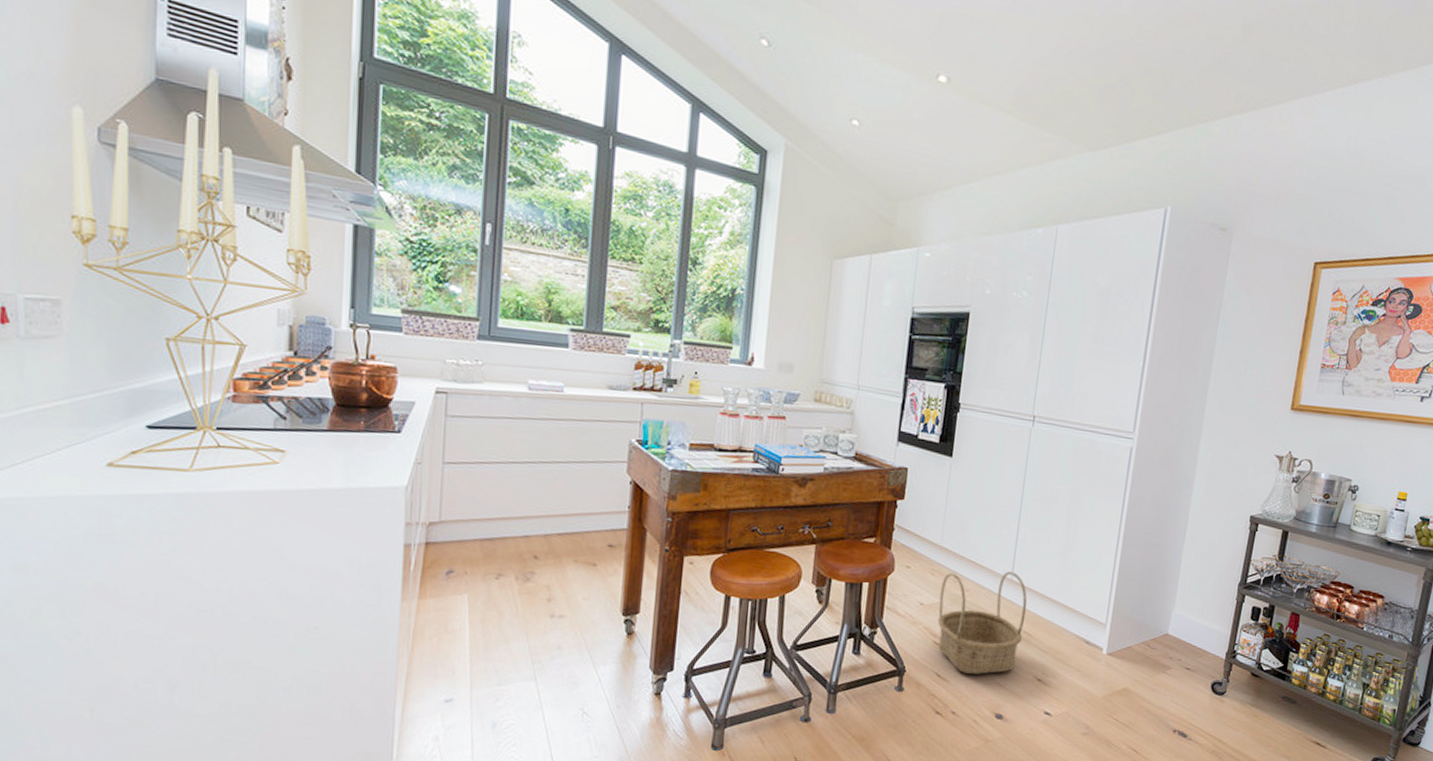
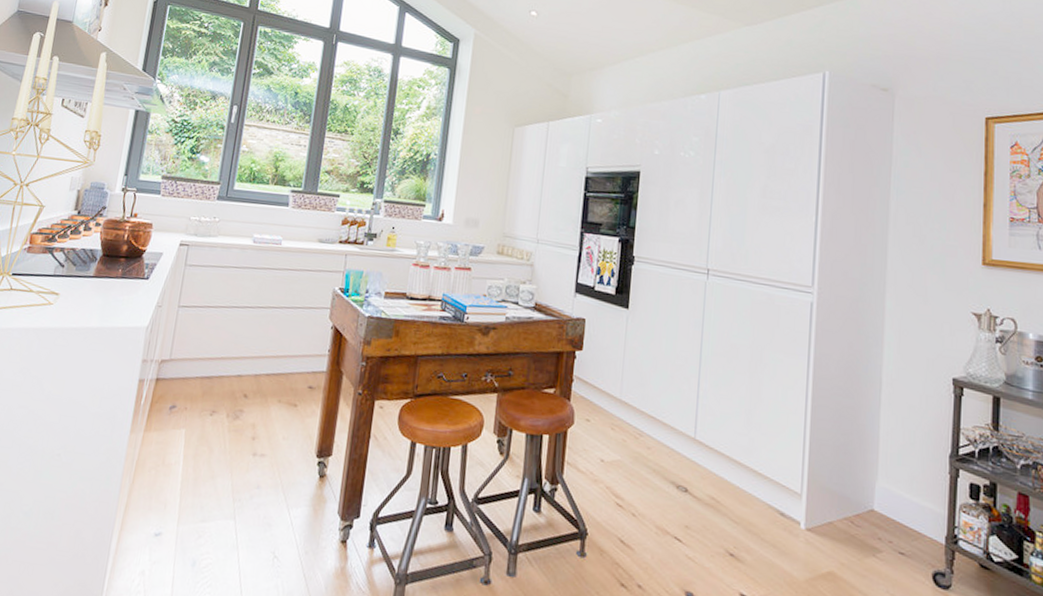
basket: present [938,571,1027,674] -> none [620,428,713,544]

